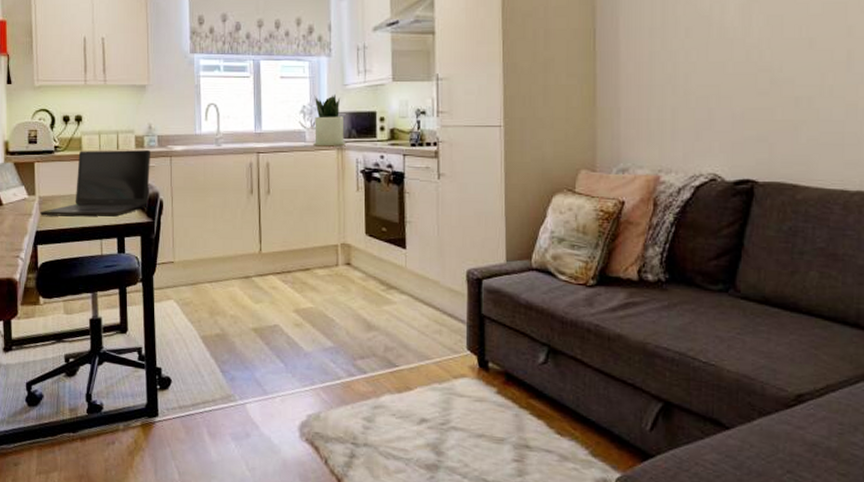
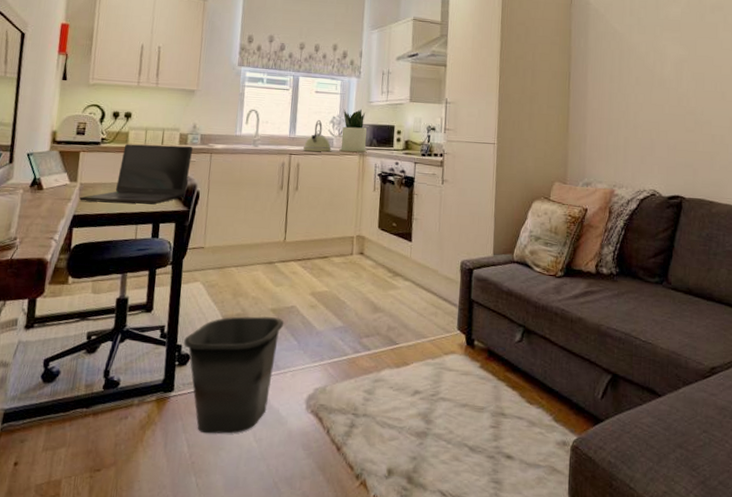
waste bin: none [163,336,268,462] -> present [184,316,284,434]
kettle: none [271,111,304,149] -> present [302,120,332,153]

